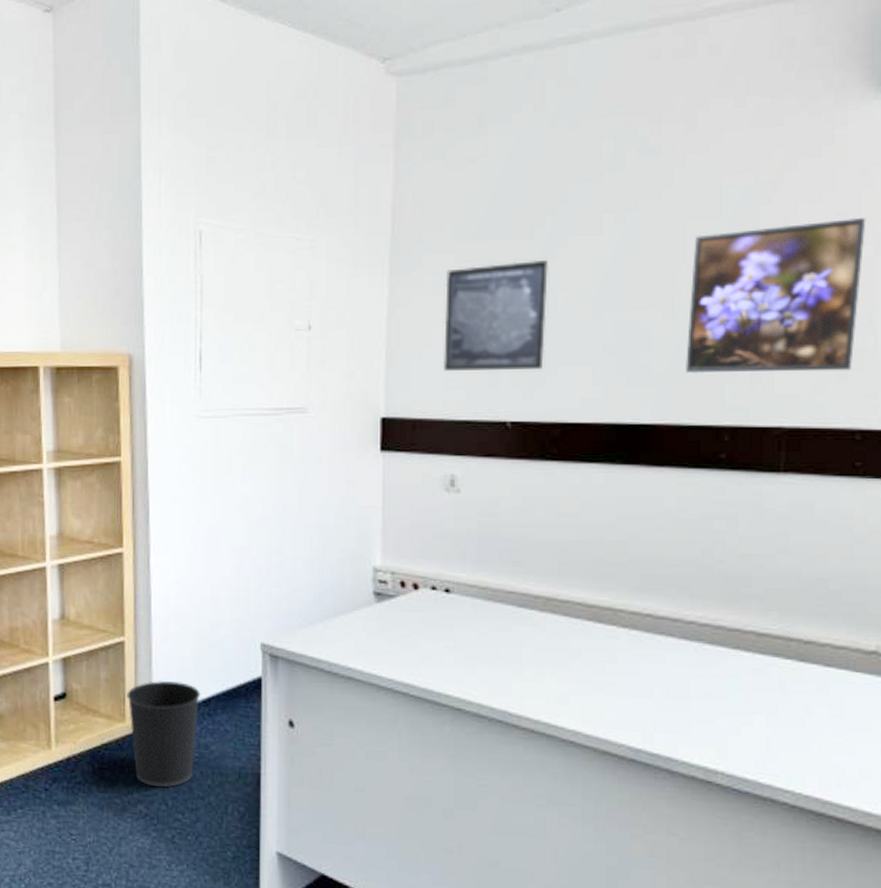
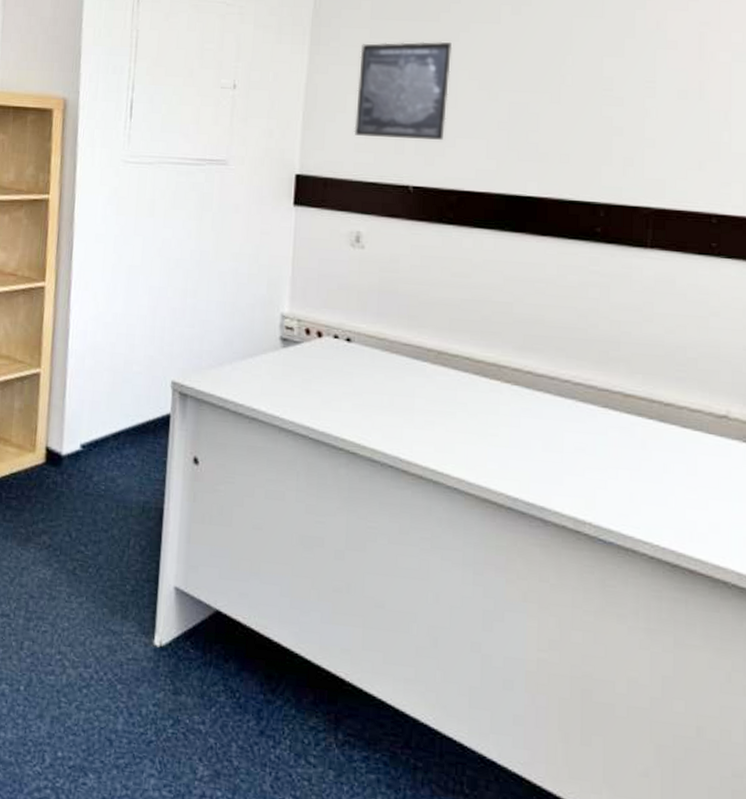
wastebasket: present [125,680,201,788] -> none [37,412,111,519]
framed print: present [686,217,867,374] -> none [569,27,725,161]

